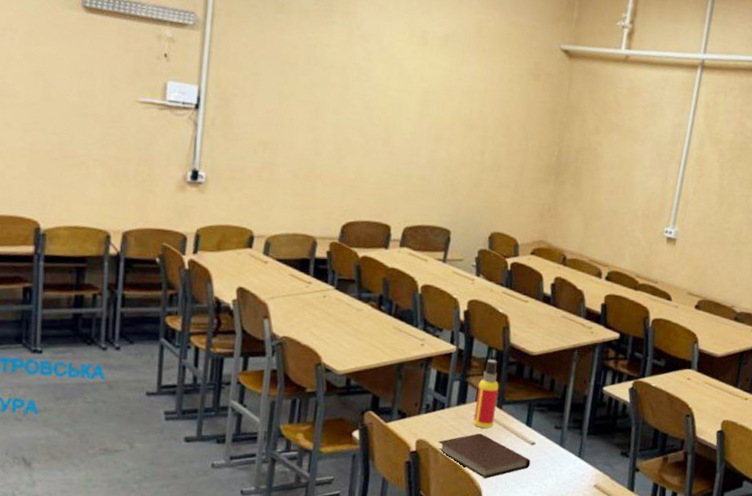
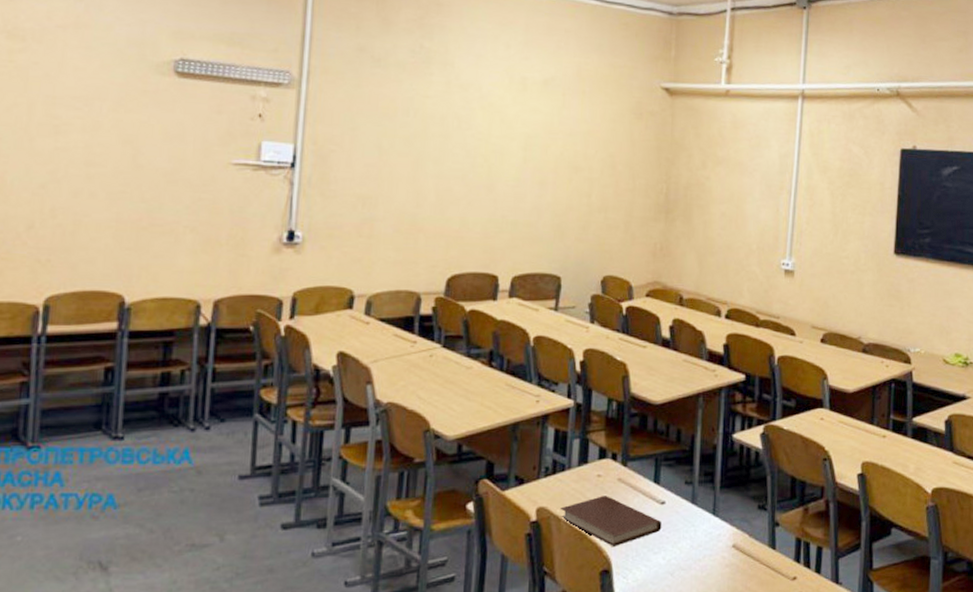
spray bottle: present [473,359,499,428] -> none [597,412,622,489]

